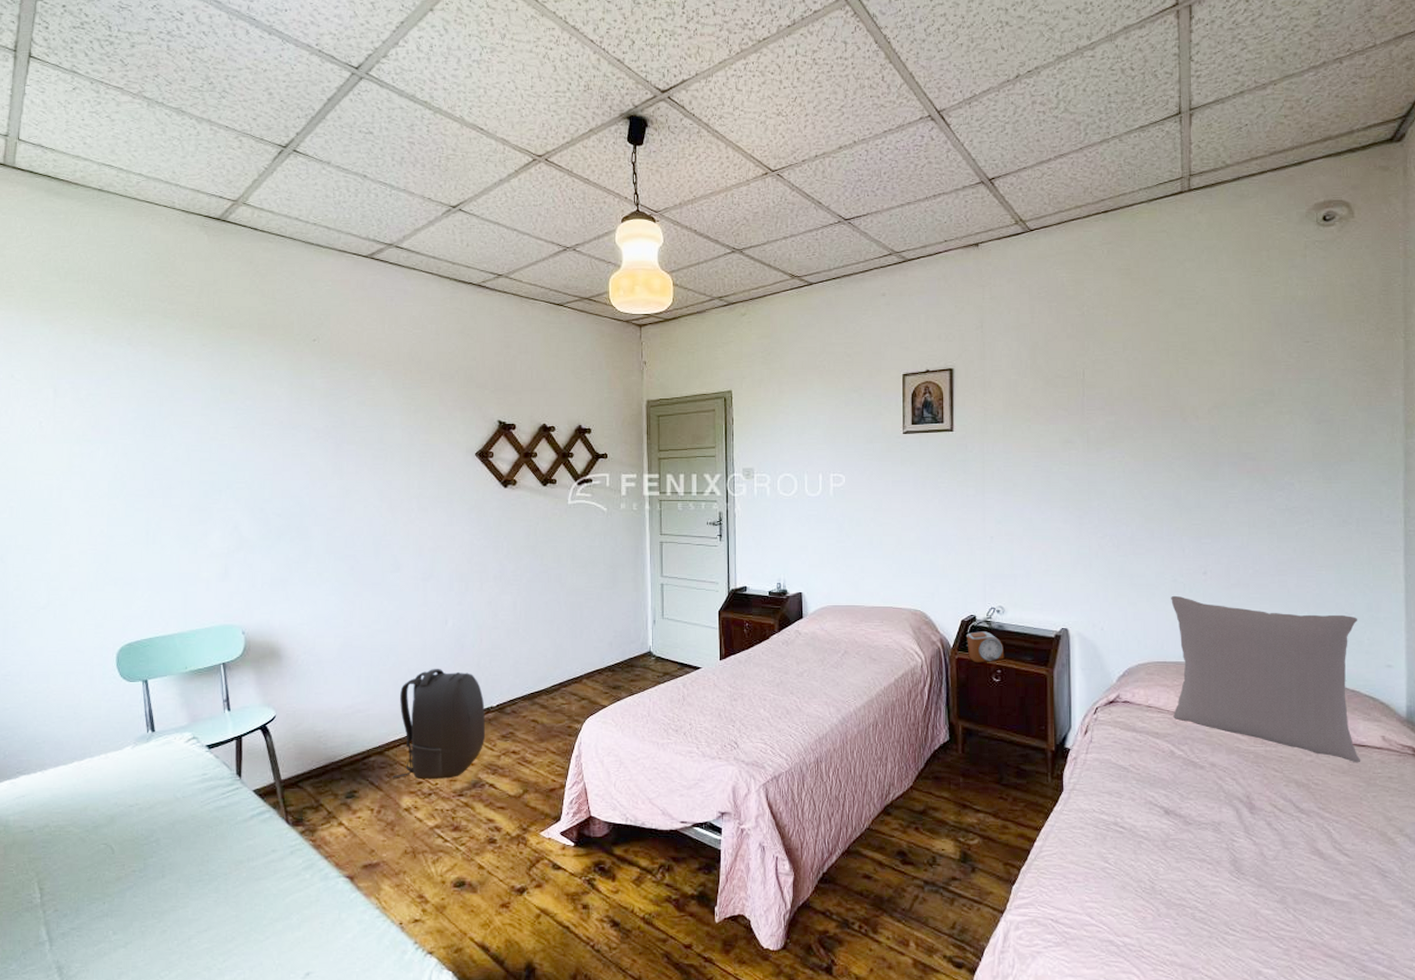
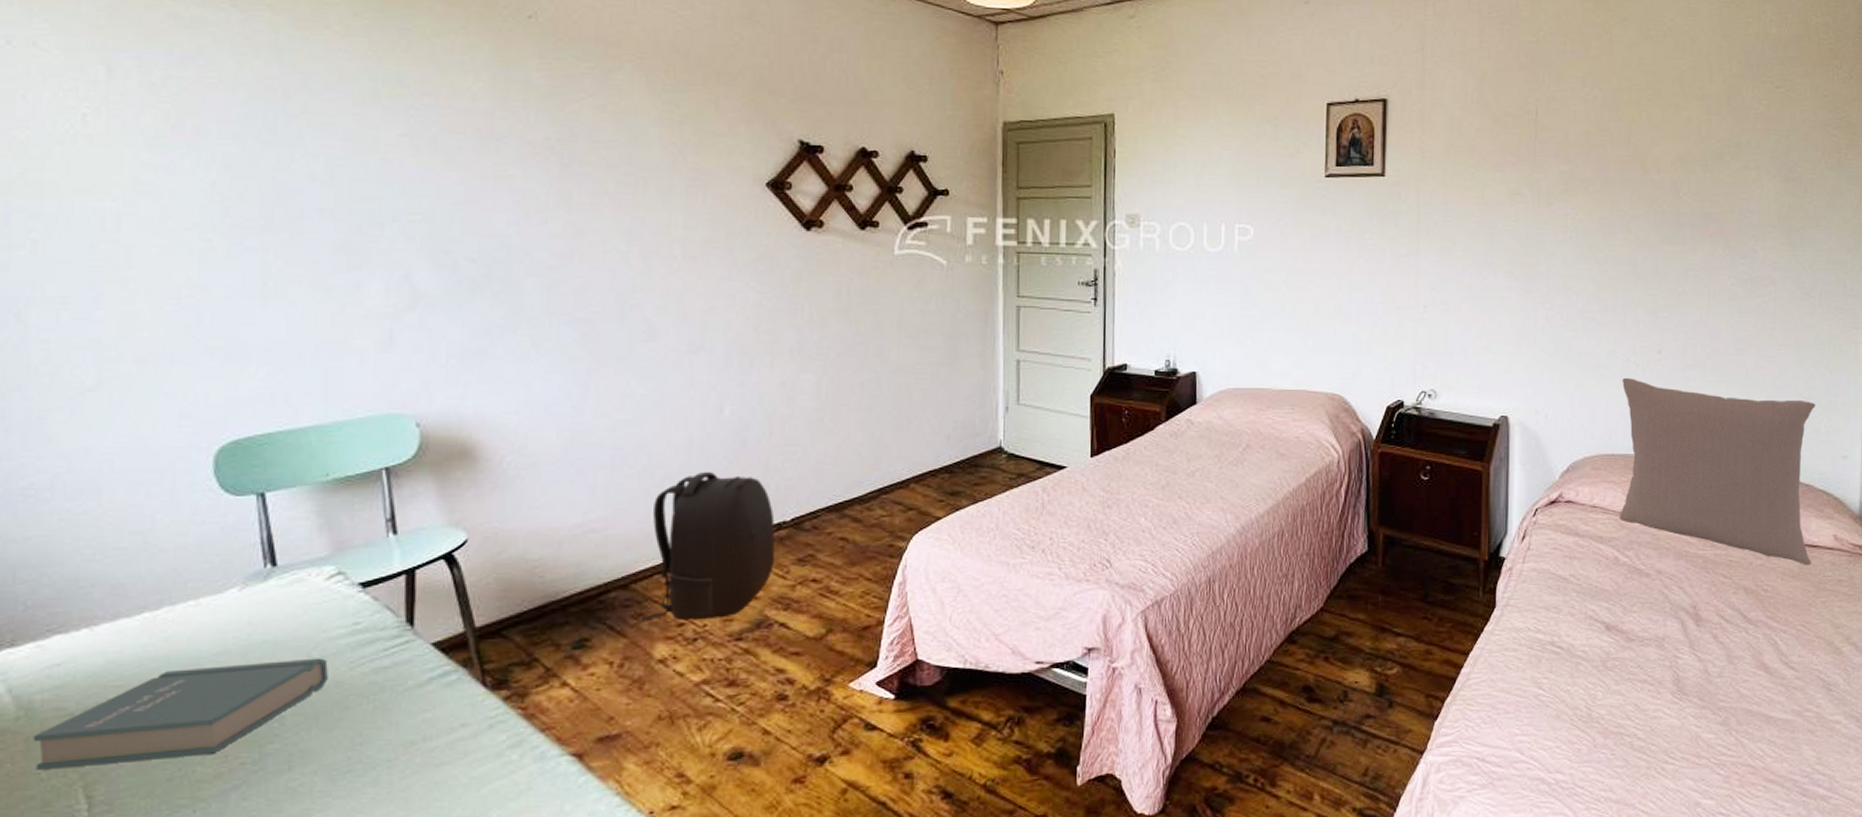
book: none [8,798,187,868] -> present [33,658,328,770]
alarm clock: present [967,631,1005,663] -> none [1392,420,1435,458]

